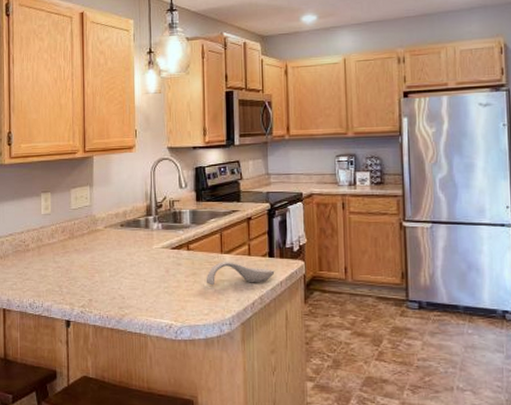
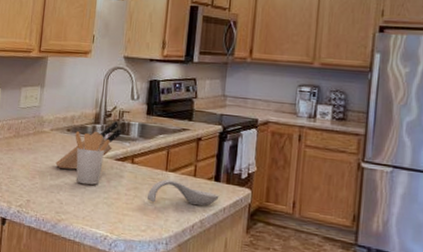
knife block: none [113,211,175,264] -> present [55,121,122,170]
utensil holder: none [129,225,164,276] -> present [75,131,110,185]

